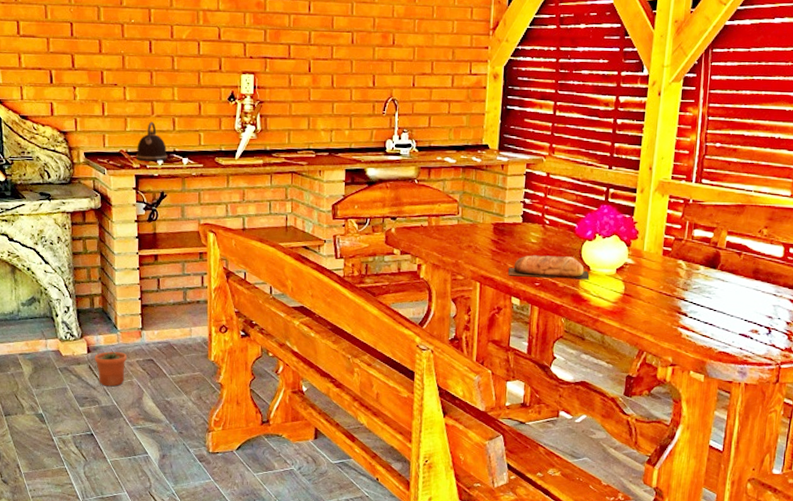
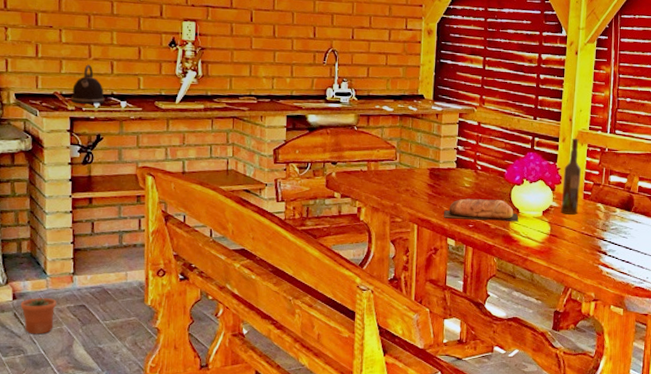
wine bottle: none [636,189,662,273] -> present [561,139,582,215]

